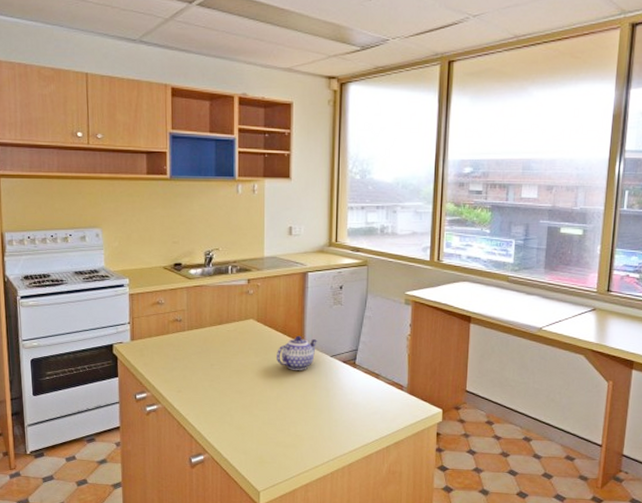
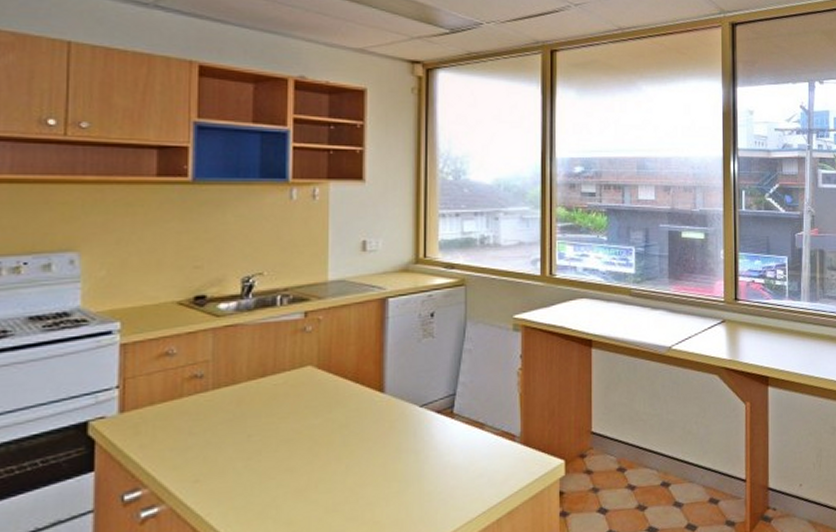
teapot: present [277,335,317,370] -> none [345,382,402,431]

